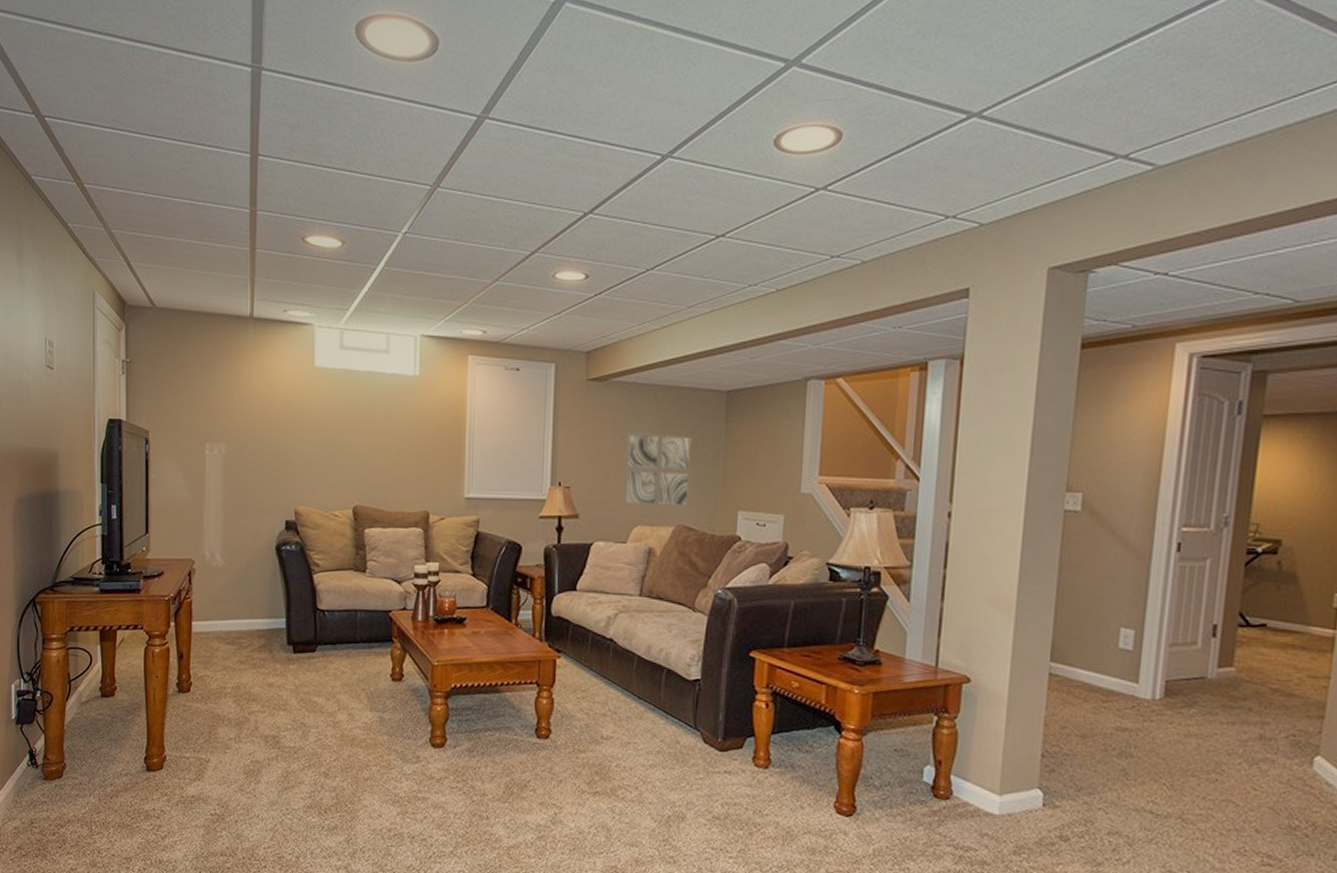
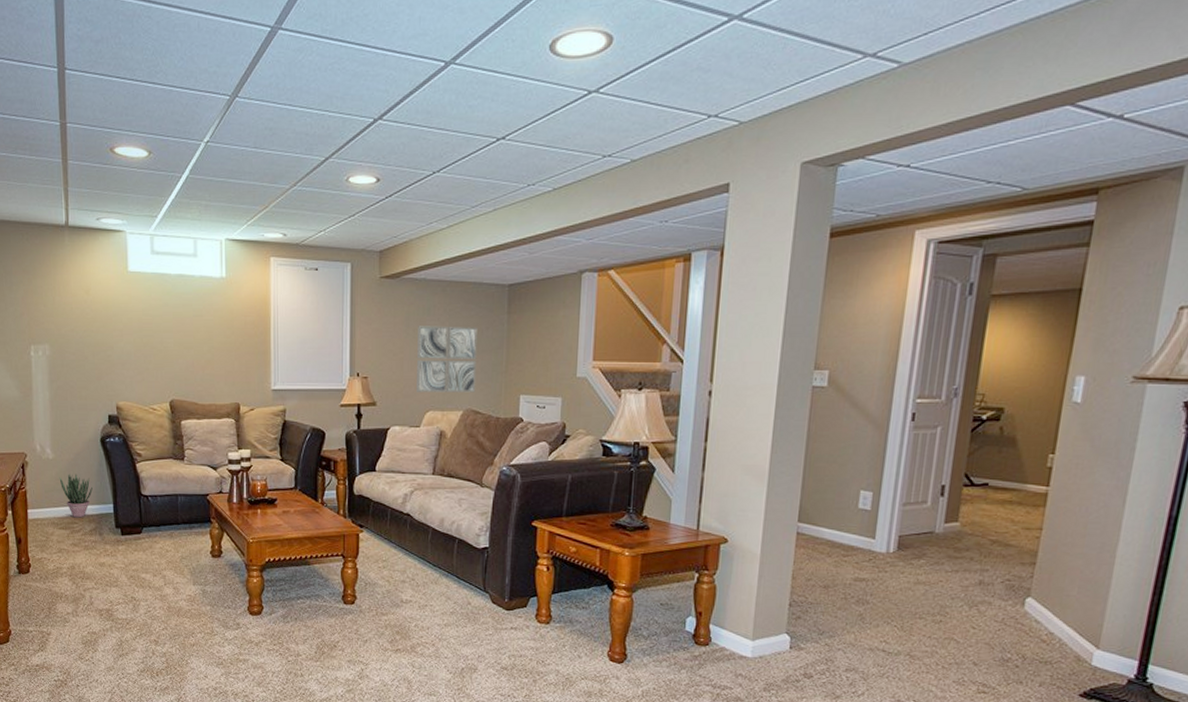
potted plant: none [228,583,264,633] -> present [59,474,93,518]

